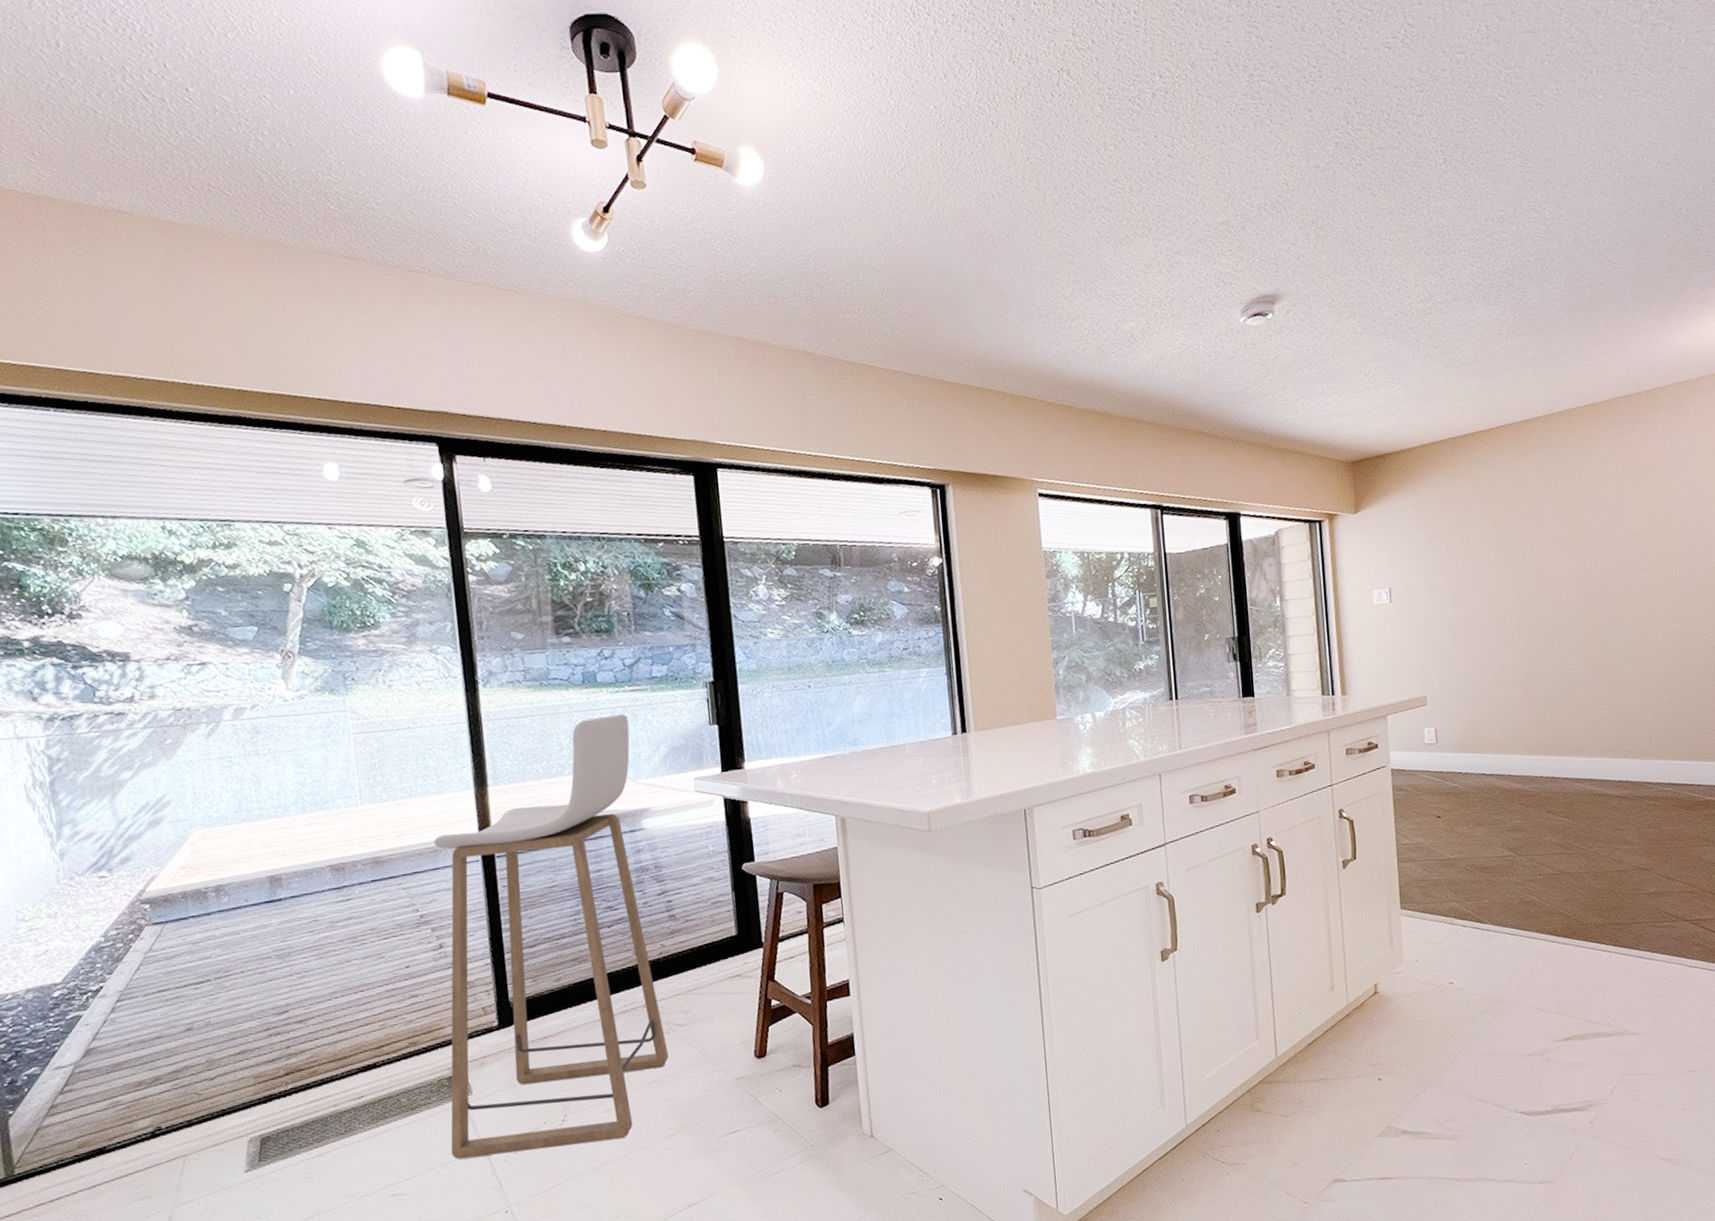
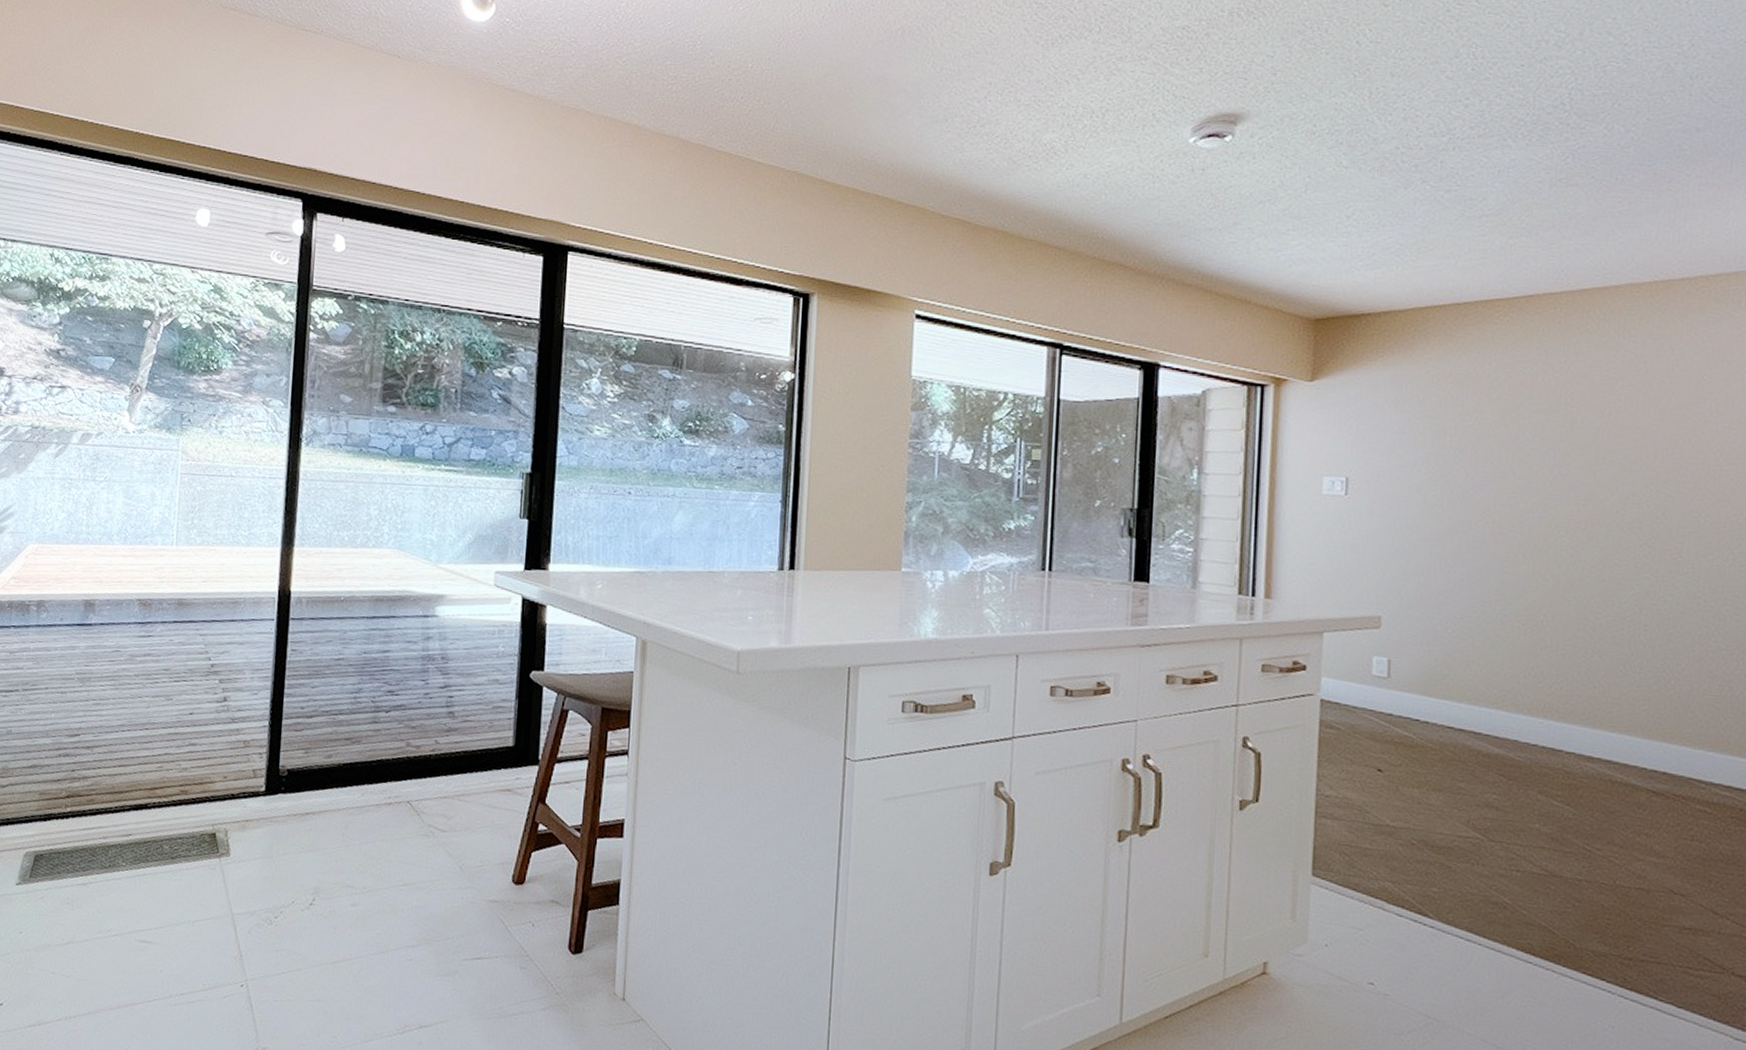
bar stool: present [434,713,669,1159] -> none [200,492,439,937]

